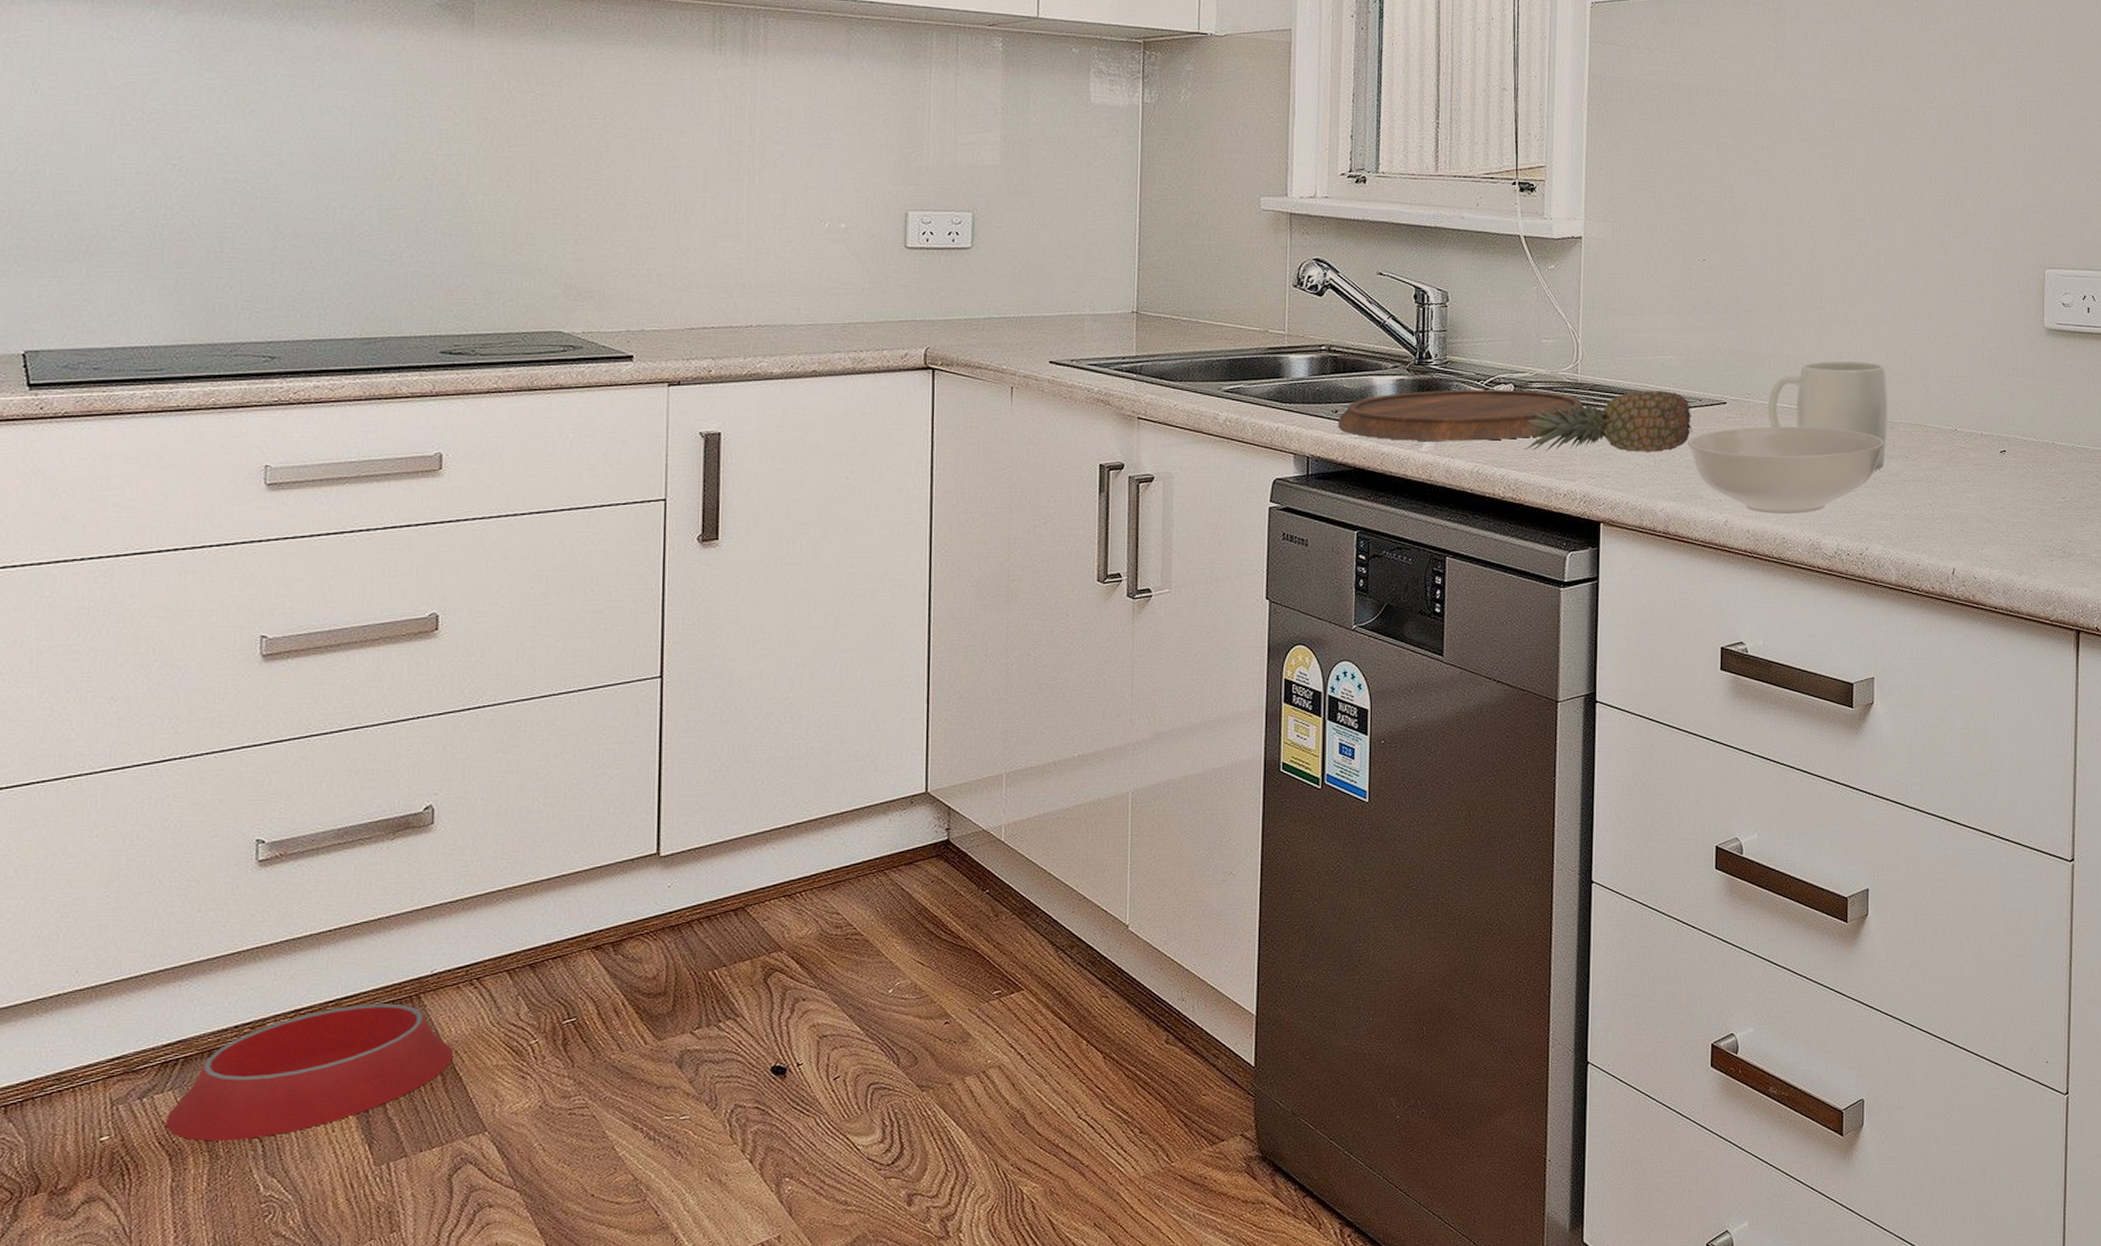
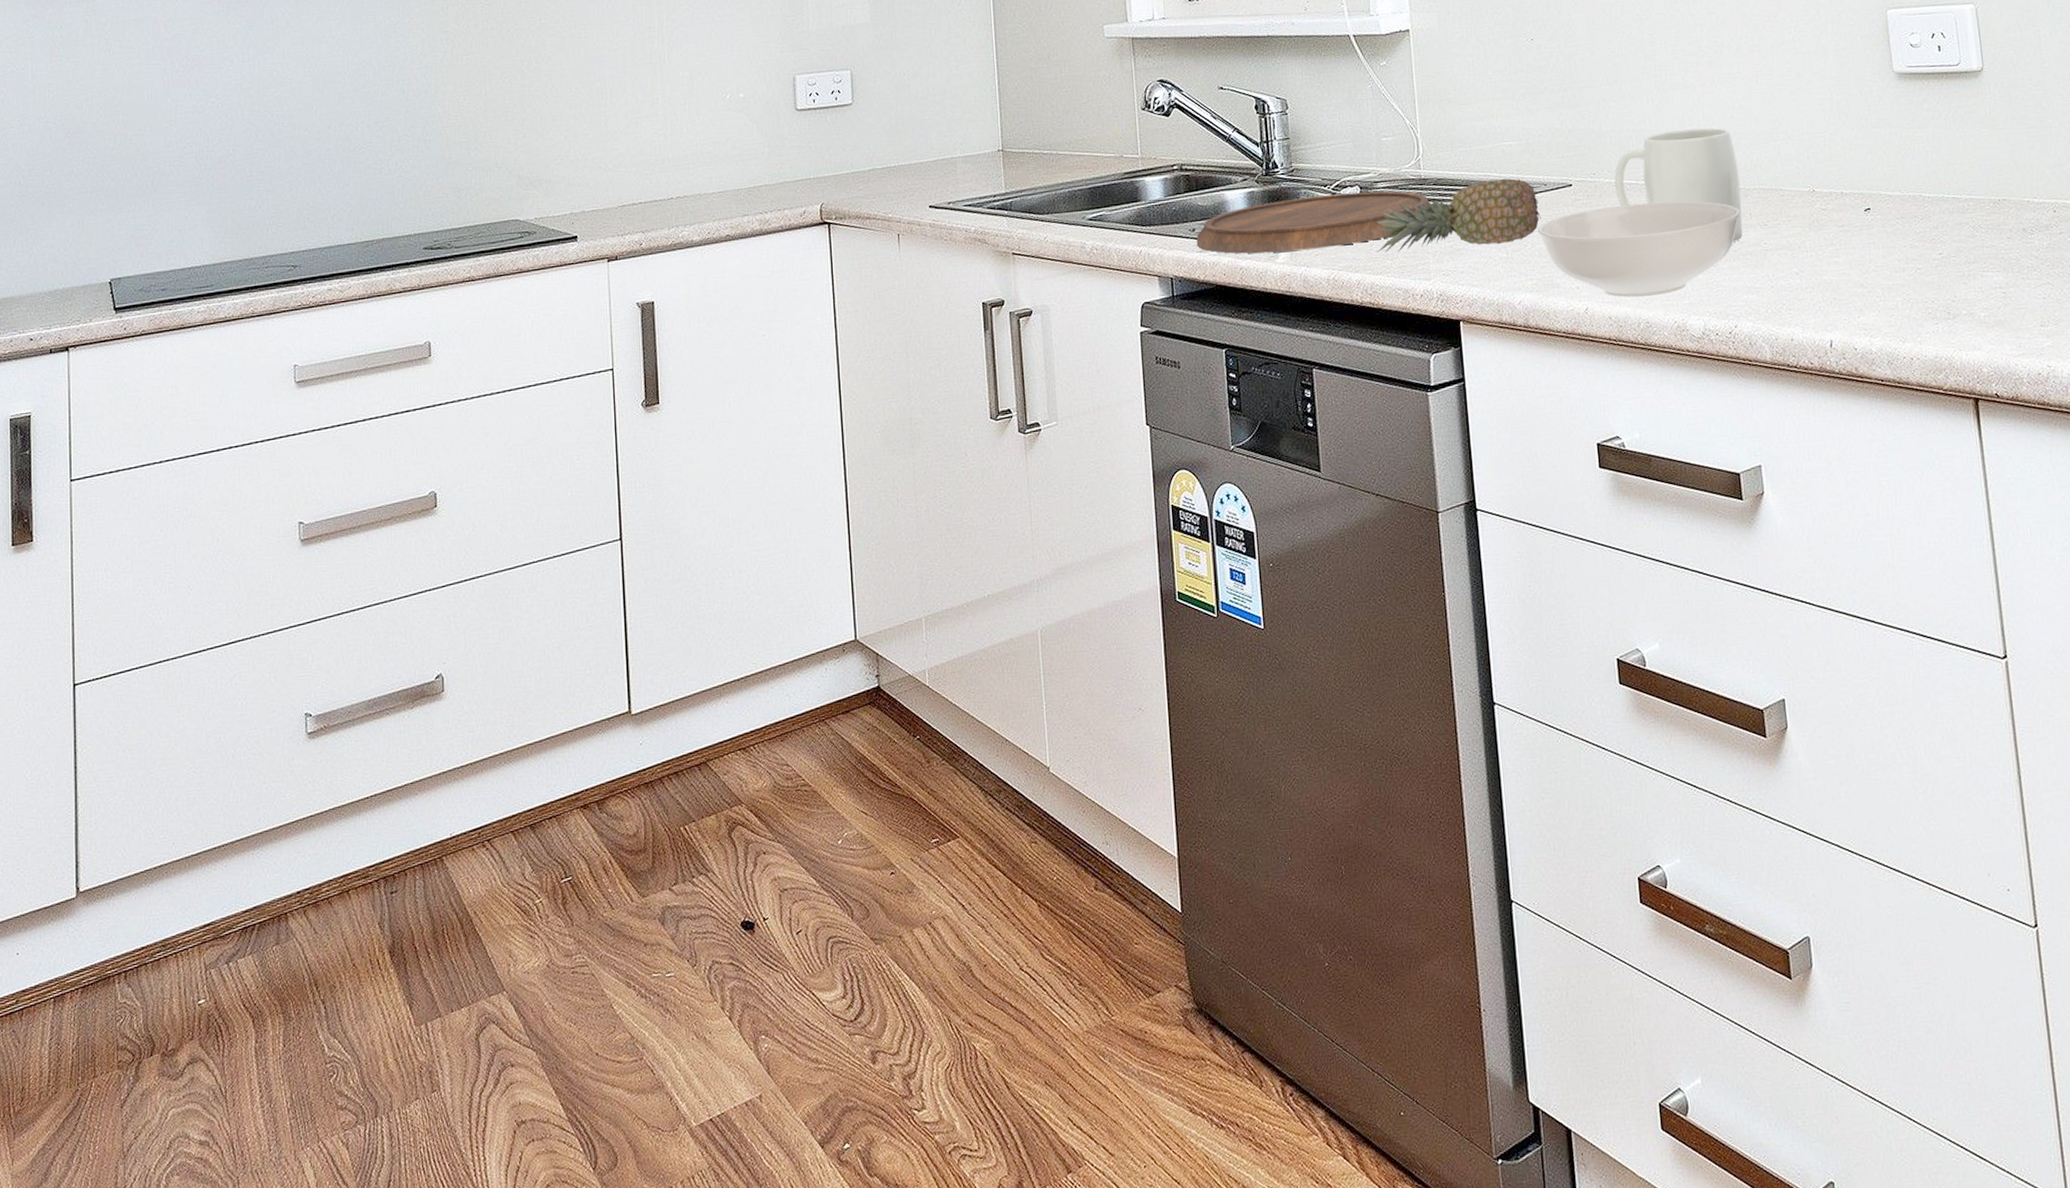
pet bowl: present [165,1003,453,1141] -> none [247,866,472,1004]

